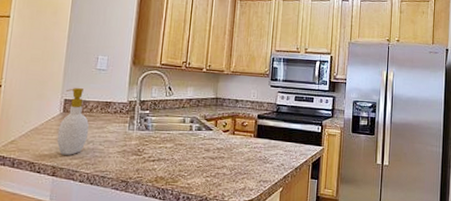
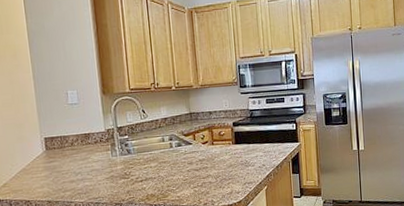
soap bottle: present [57,87,89,155] -> none [44,124,75,189]

